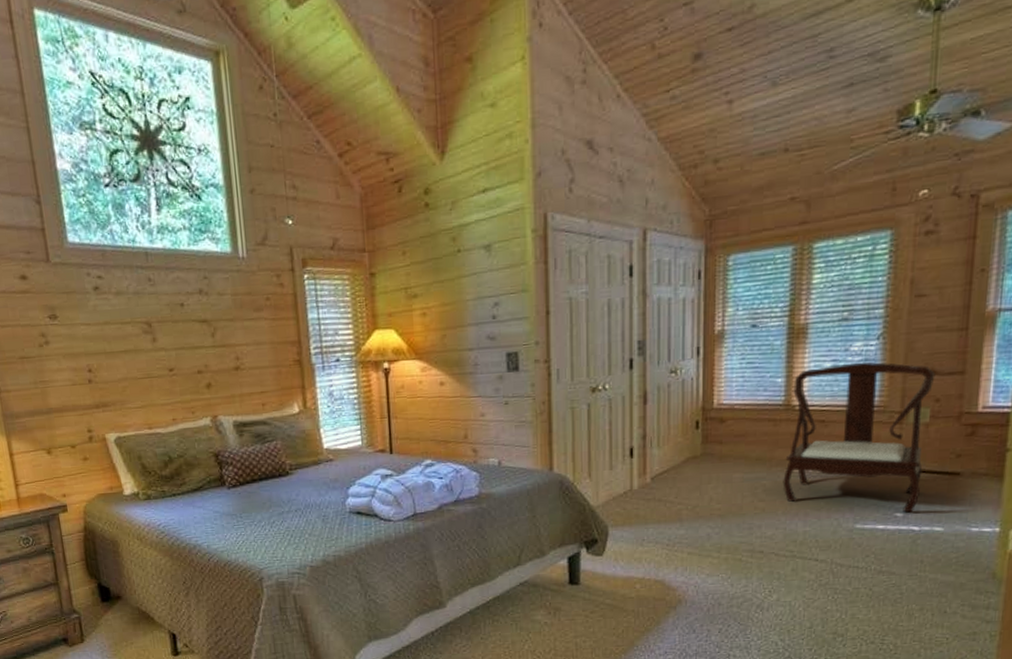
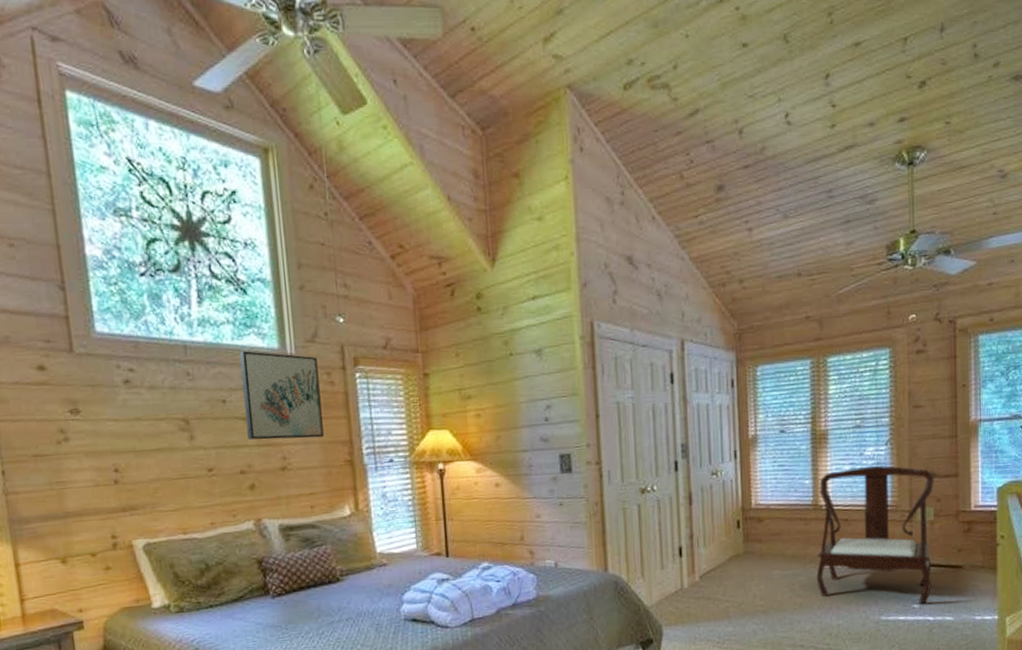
wall art: none [195,256,274,341] -> present [239,351,324,440]

